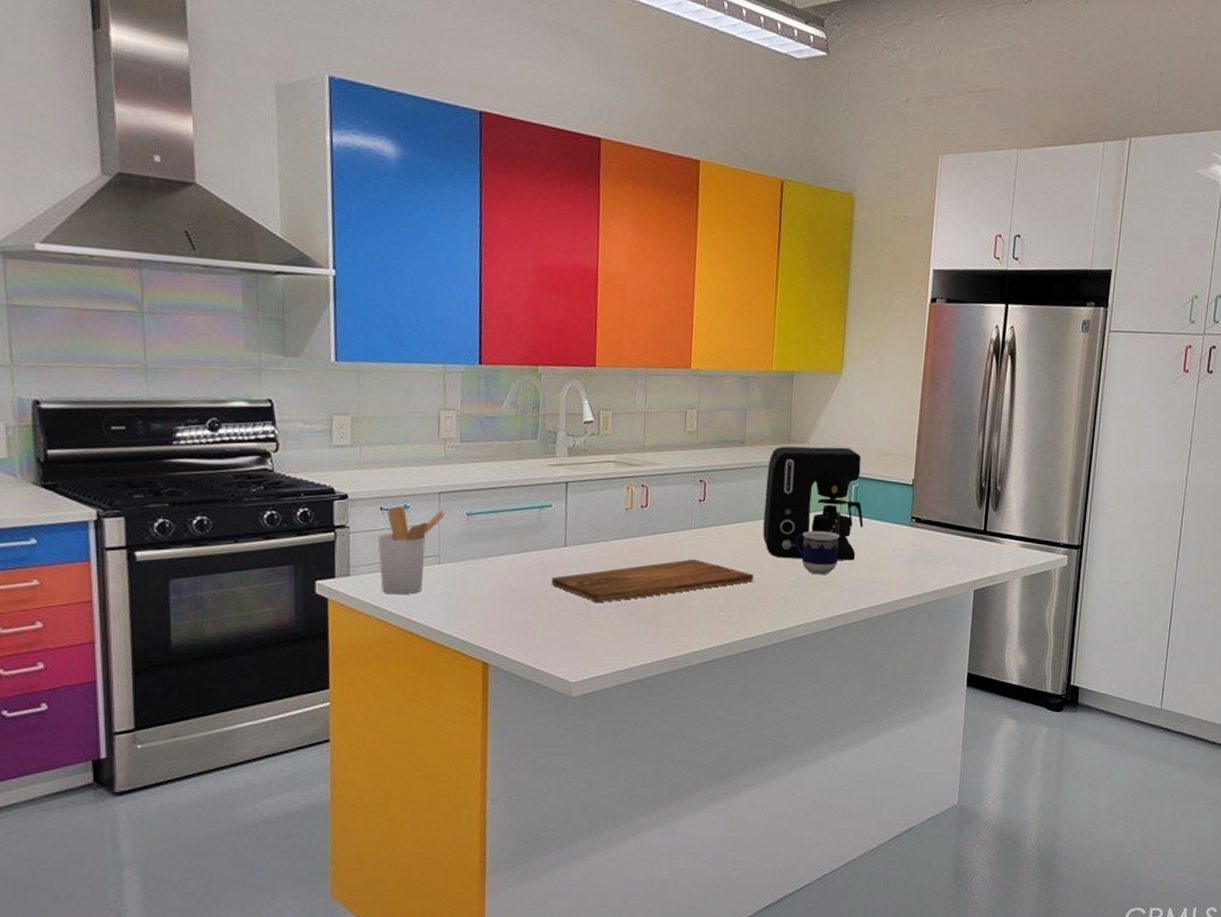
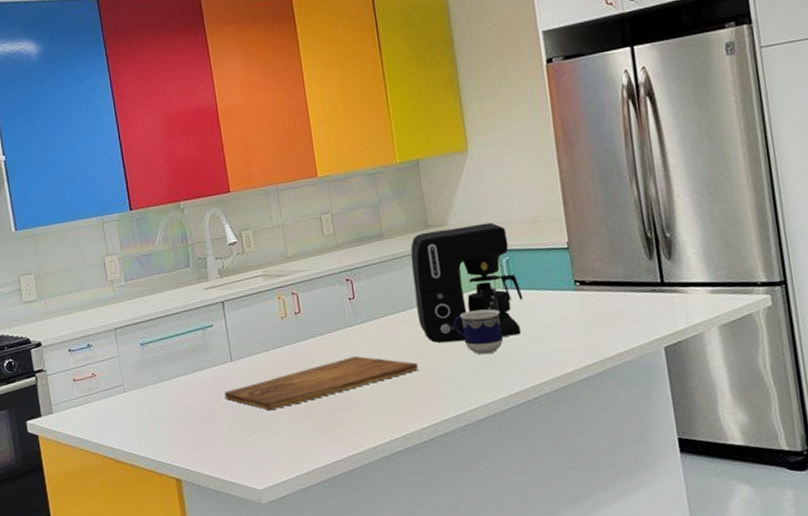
utensil holder: present [377,506,445,595] -> none [70,344,122,426]

